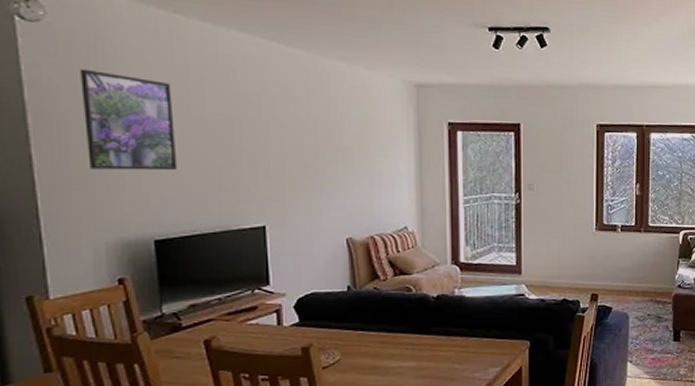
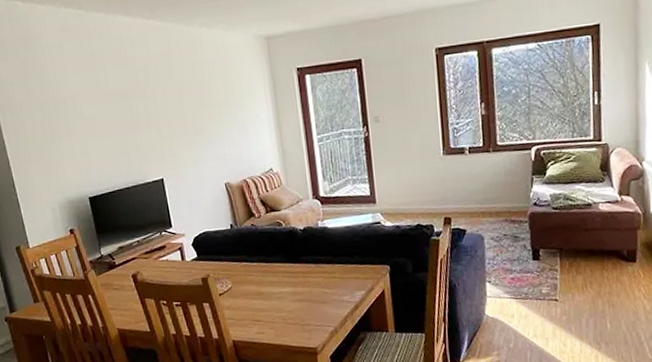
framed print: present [80,68,178,171] -> none [24,67,97,146]

